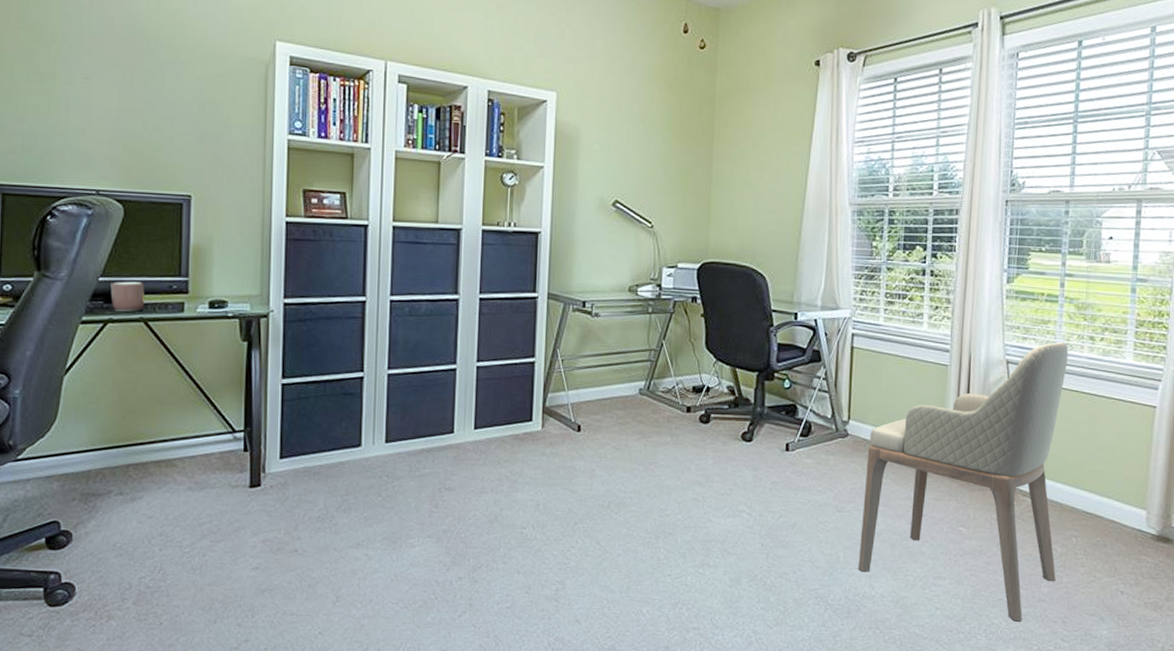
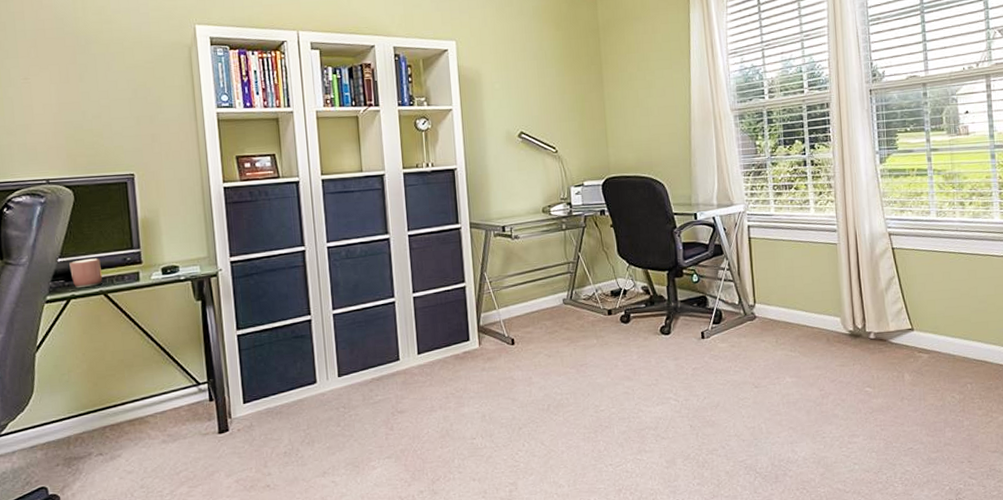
armchair: present [858,342,1069,622] -> none [775,210,958,467]

